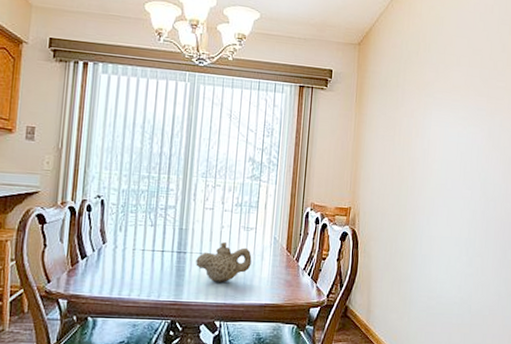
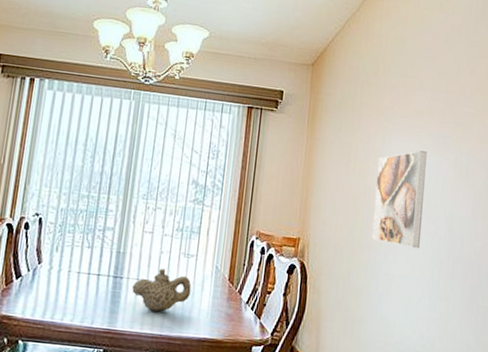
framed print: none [415,123,464,212] -> present [371,150,427,249]

